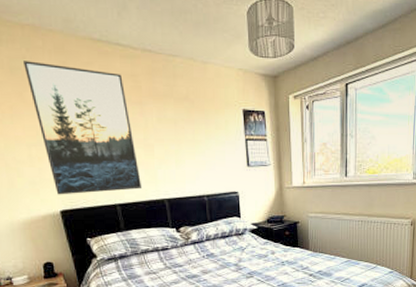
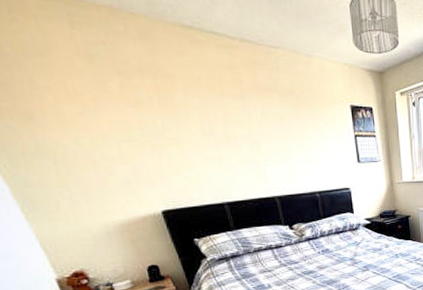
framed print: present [23,61,143,195] -> none [103,47,251,195]

